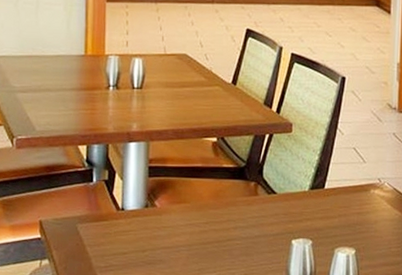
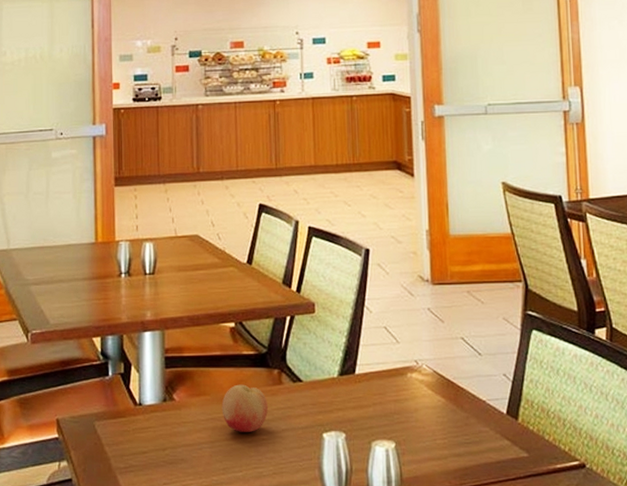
fruit: none [200,194,243,237] -> present [221,384,268,432]

